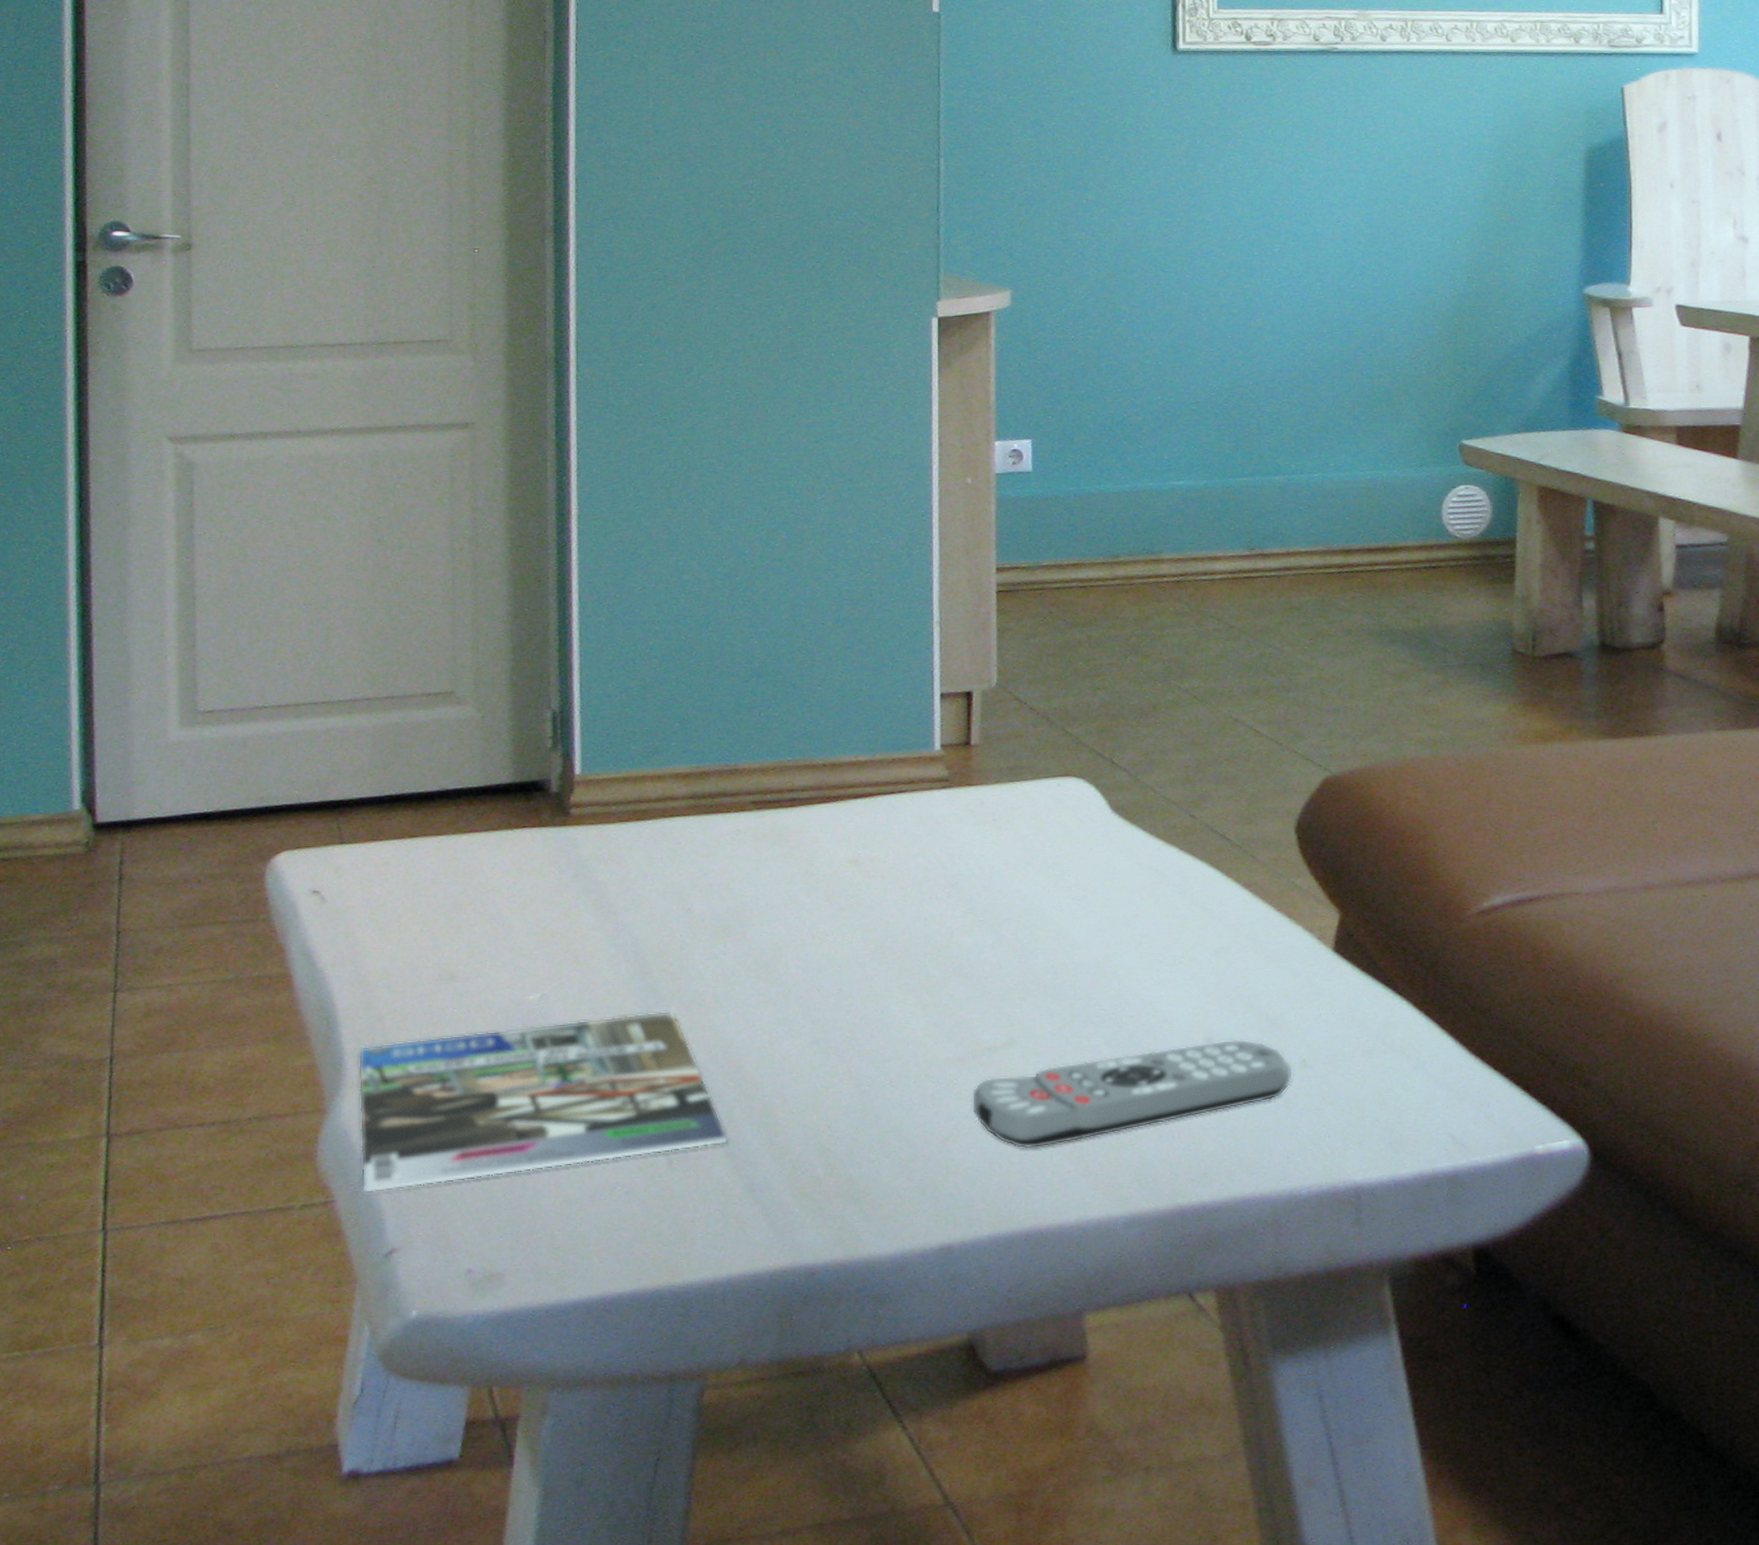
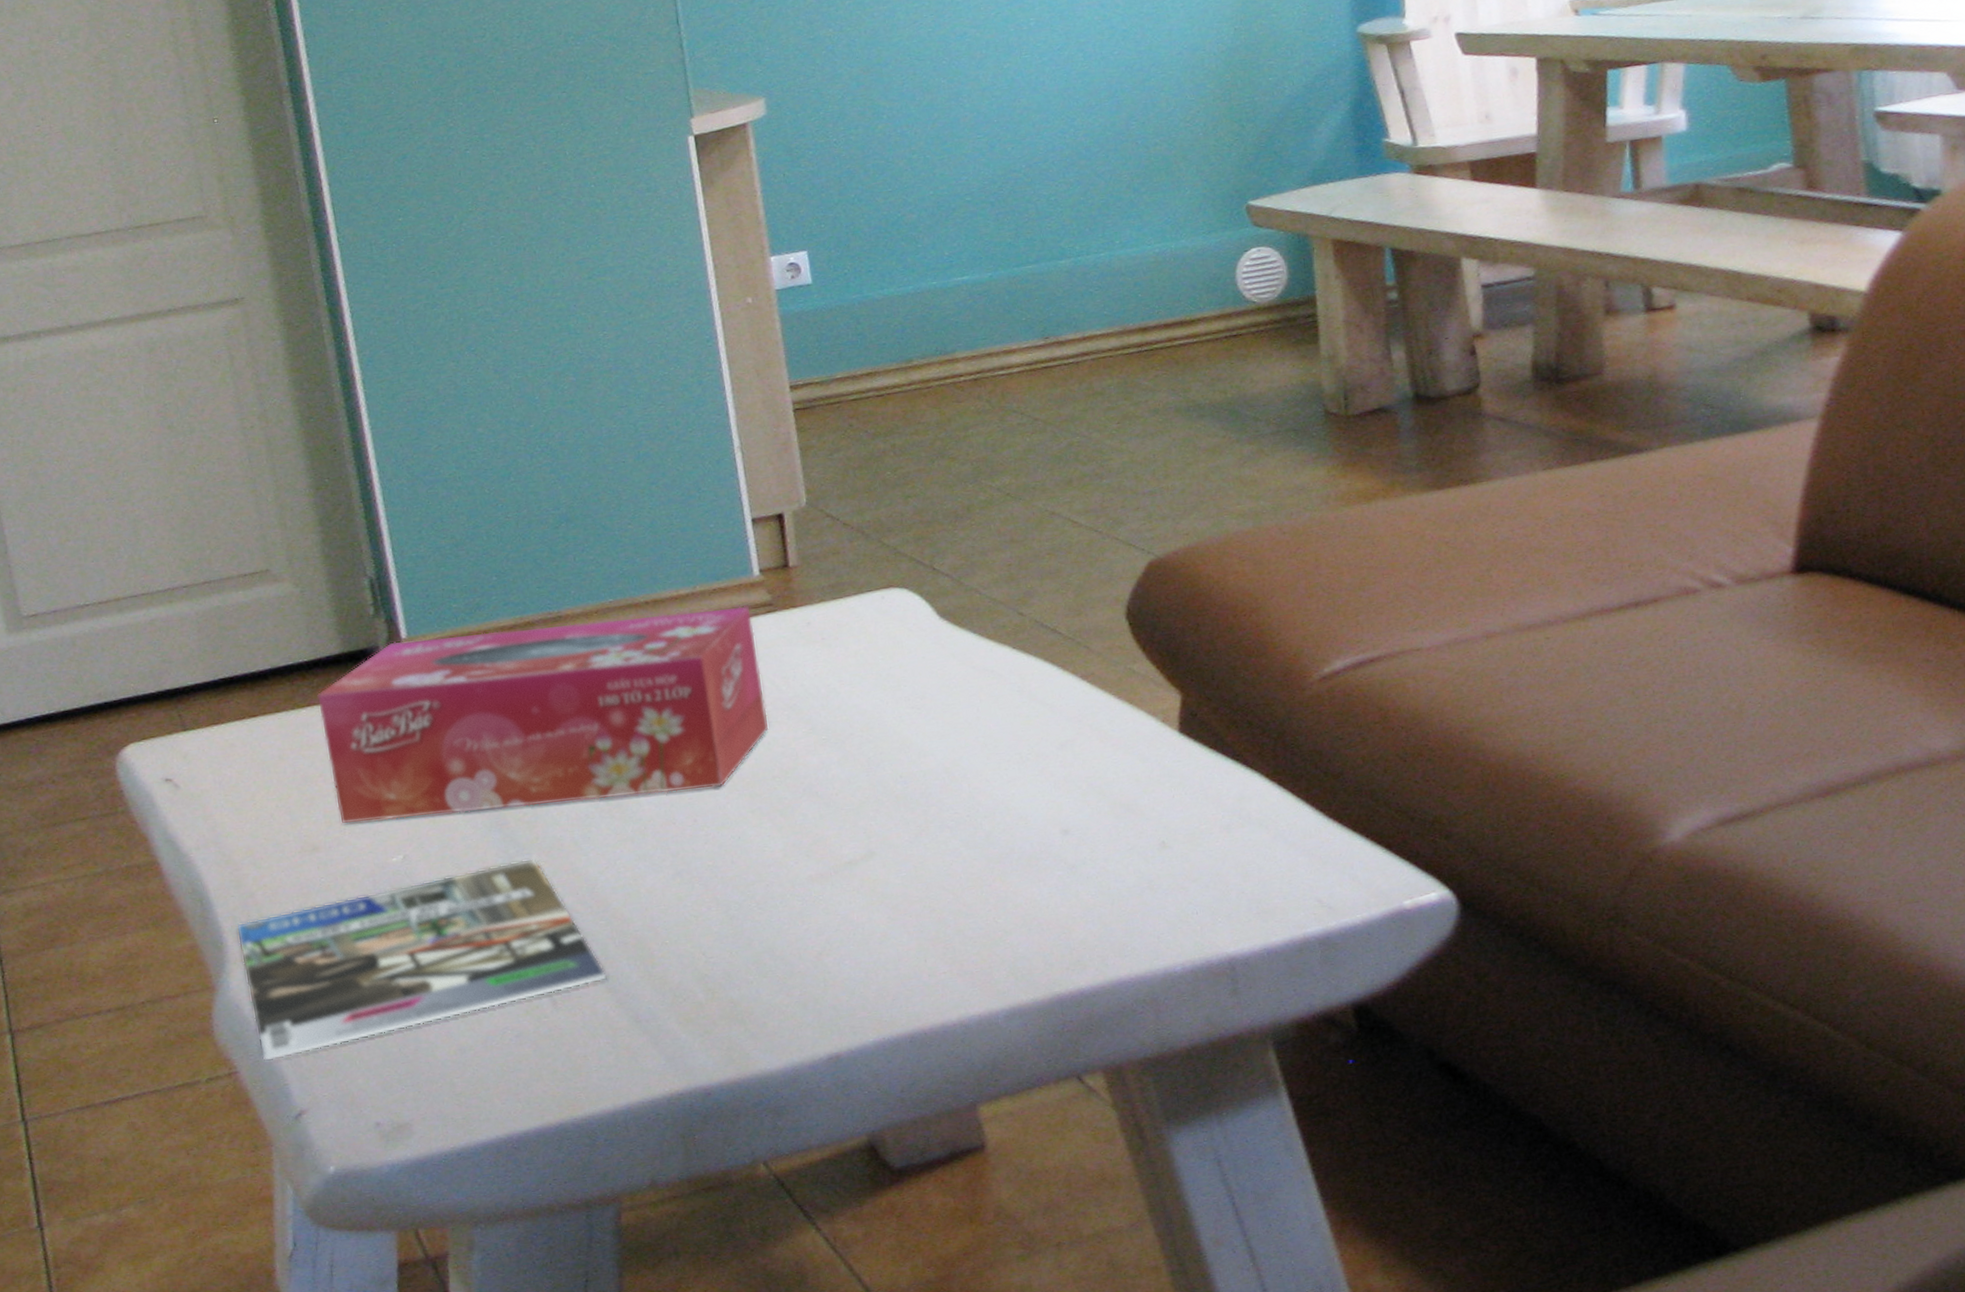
tissue box: none [480,777,928,959] -> present [317,606,769,823]
remote control: present [971,1039,1292,1149] -> none [838,827,1154,956]

